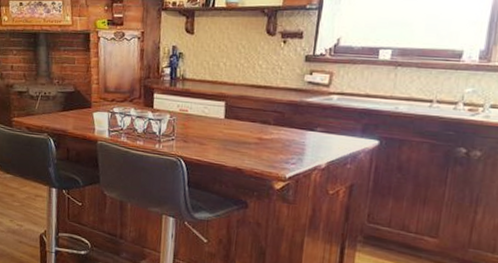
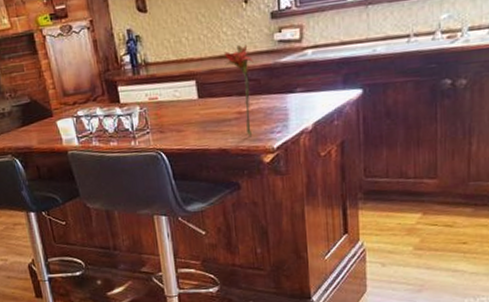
flower: none [255,79,282,162] -> present [223,44,254,136]

